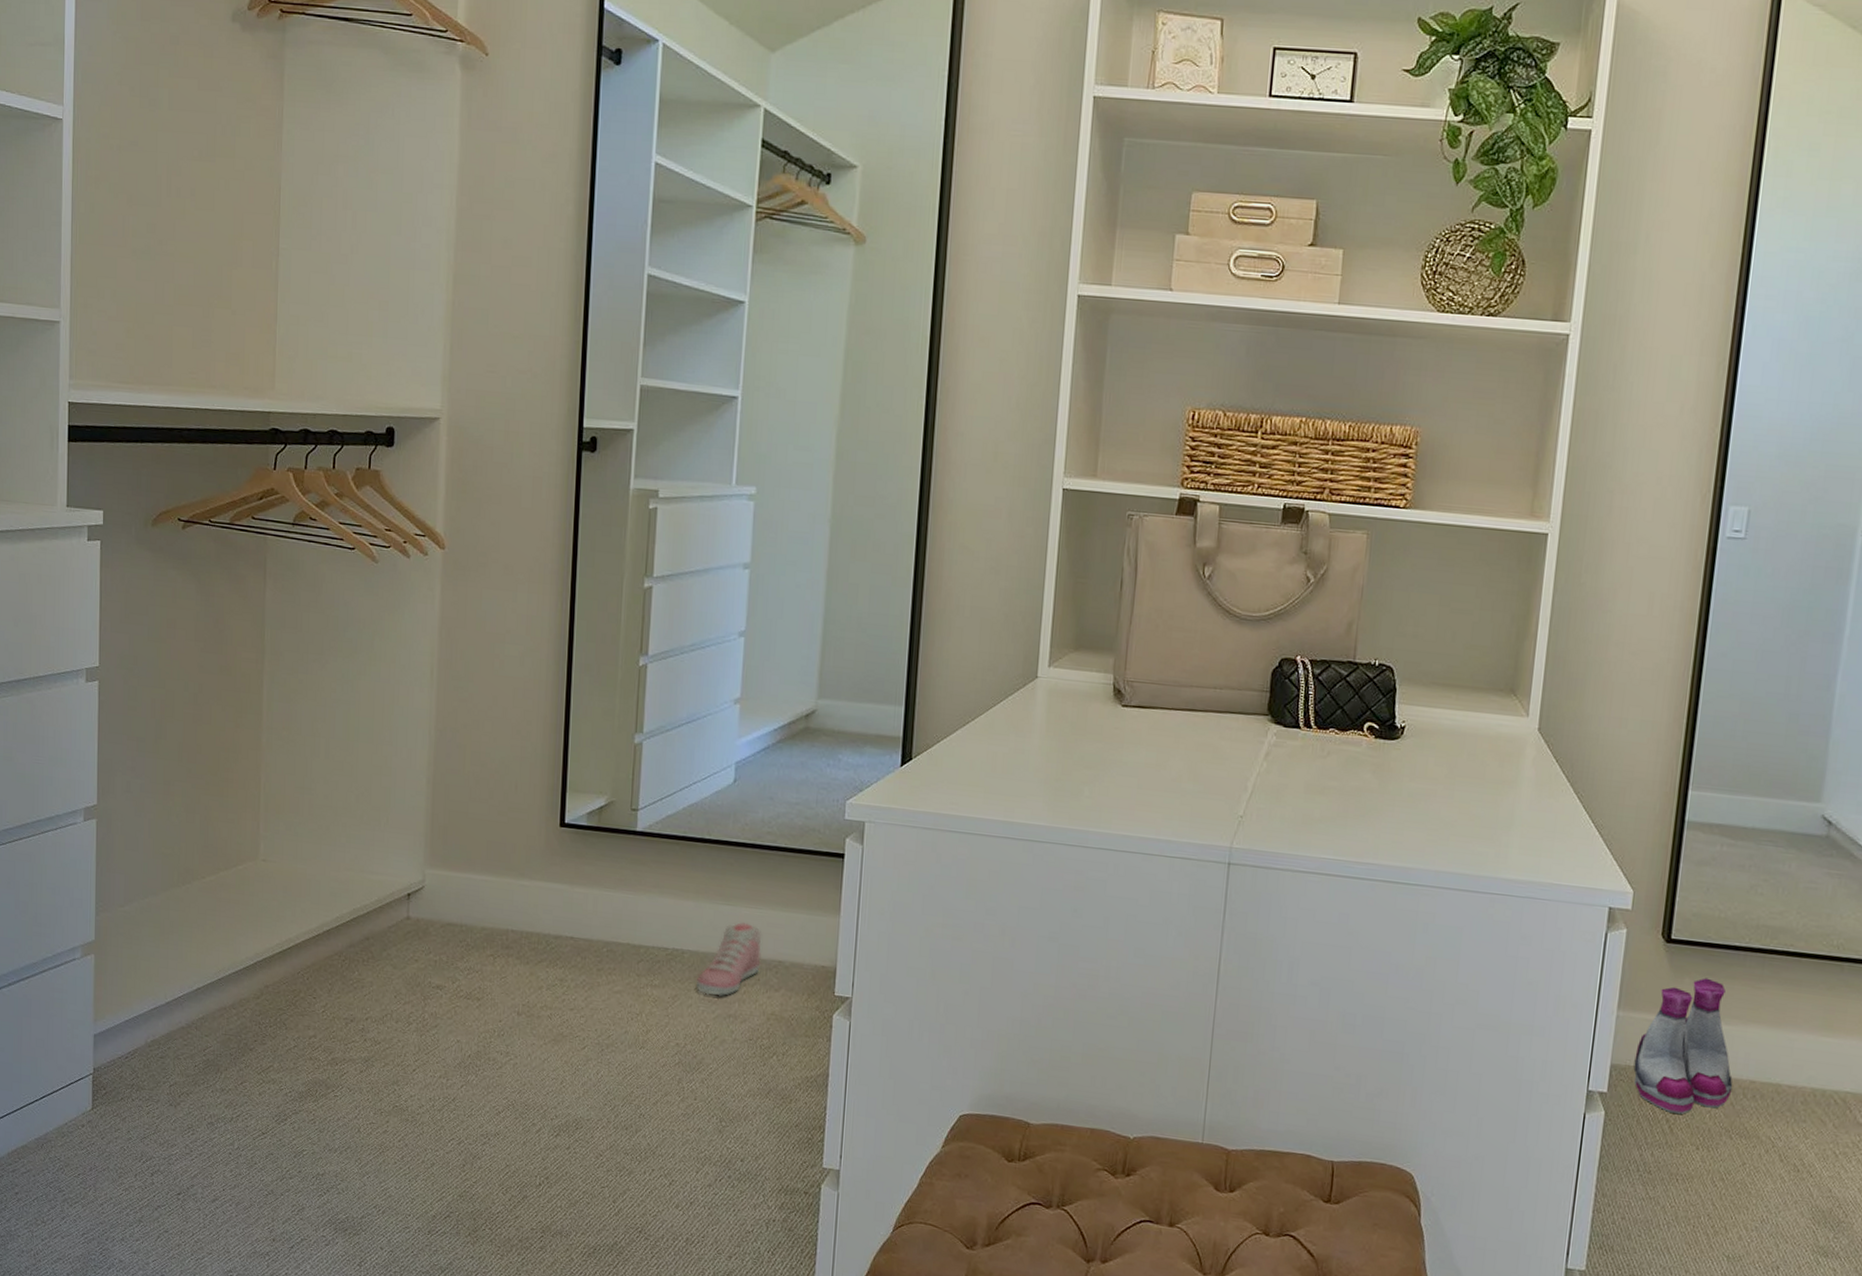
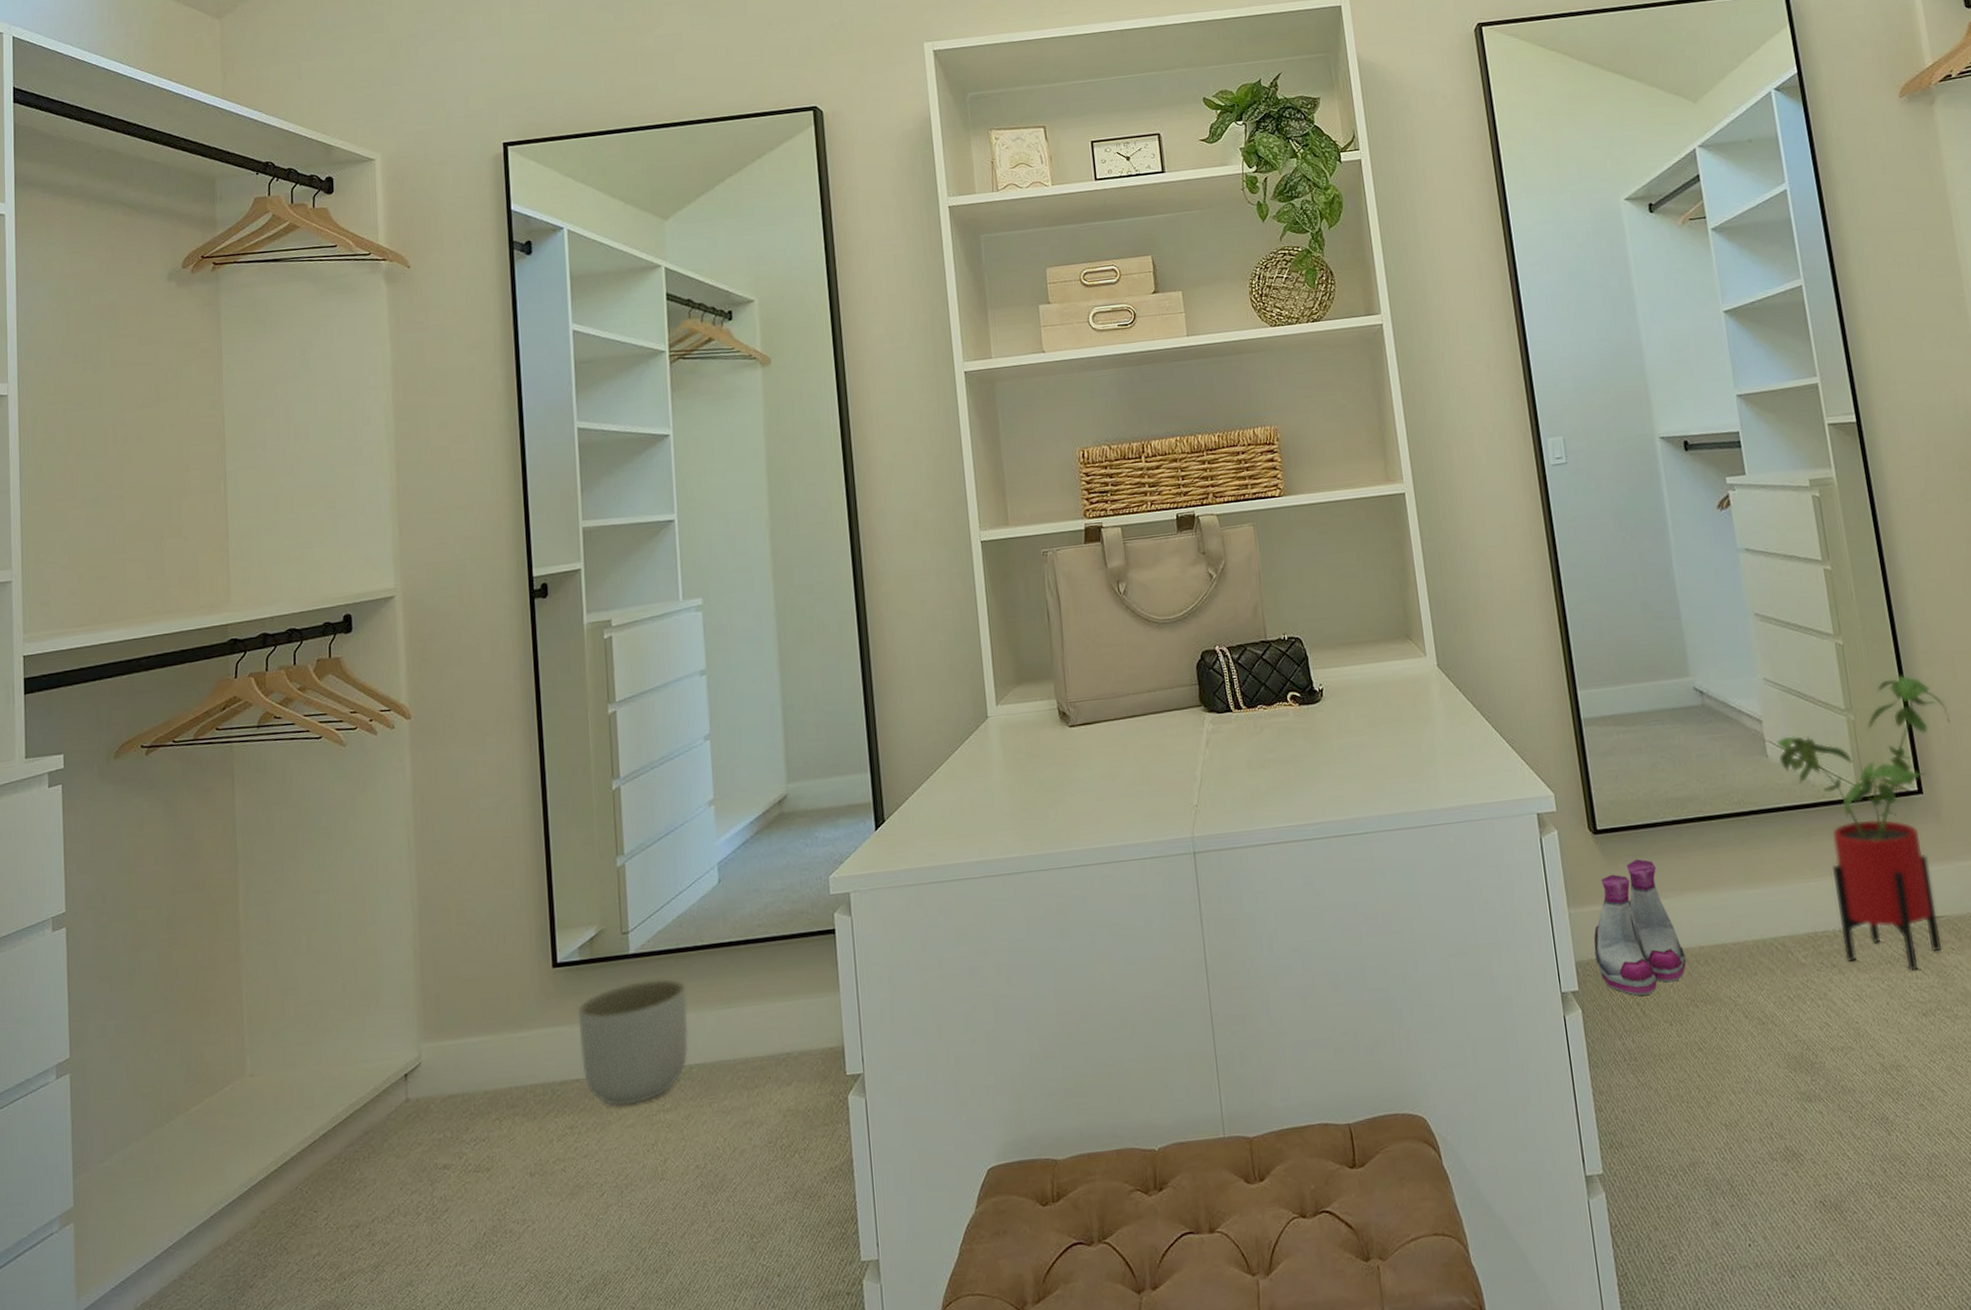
planter: none [578,858,689,973] -> present [578,979,689,1107]
sneaker: present [696,922,762,997] -> none [707,1021,769,1106]

